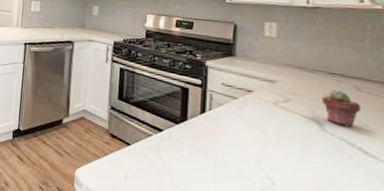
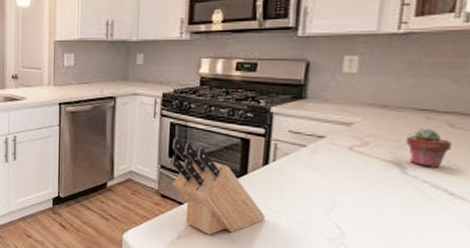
knife block: none [120,82,205,177] -> present [171,138,266,235]

